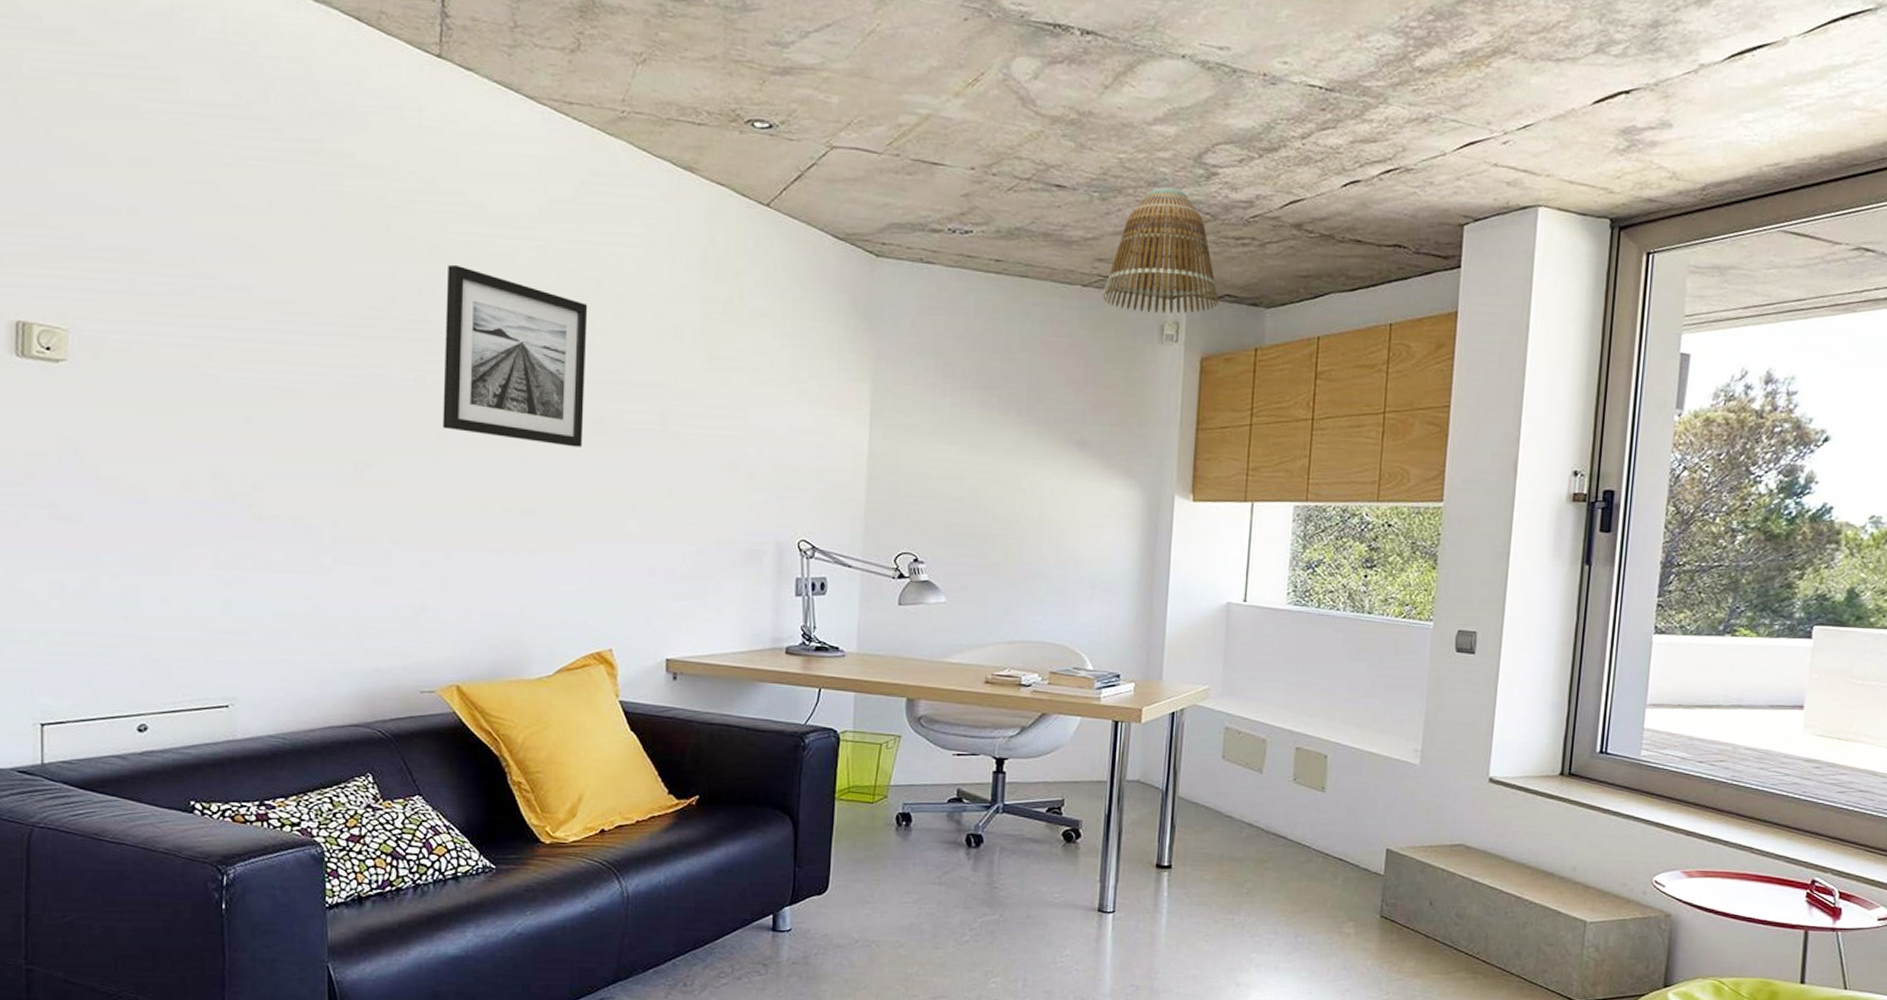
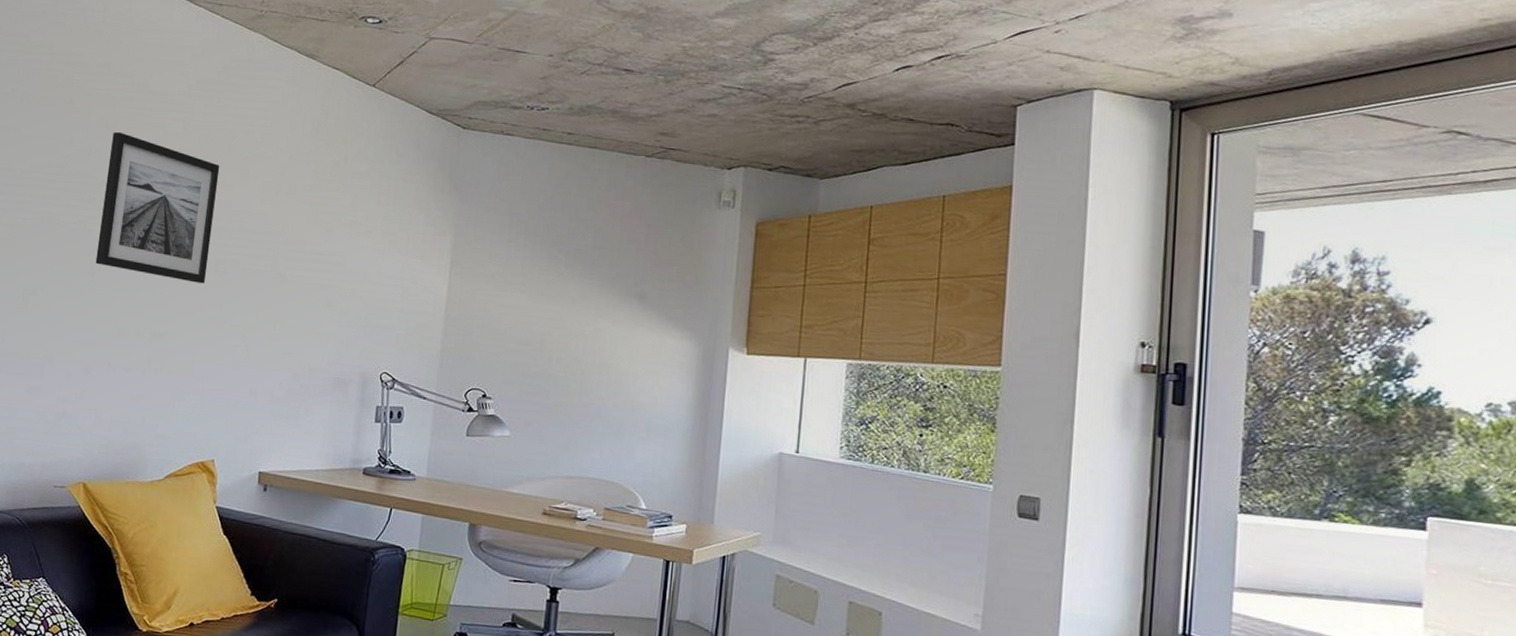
lamp shade: present [1102,187,1219,314] -> none [664,71,774,183]

